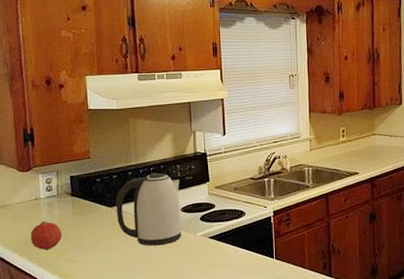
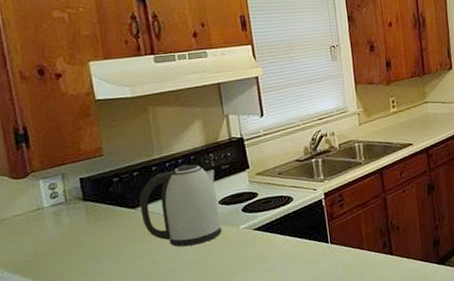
fruit: present [30,221,62,250] -> none [34,233,76,267]

